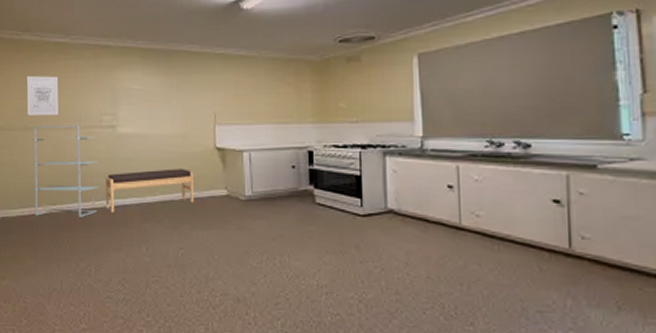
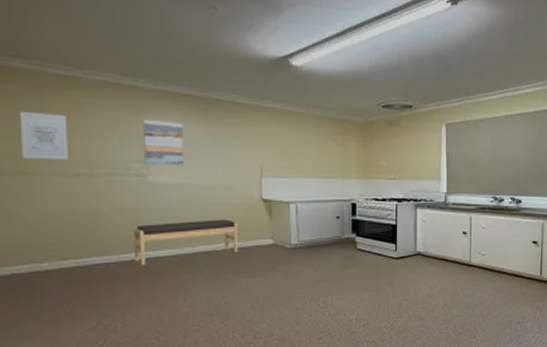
shelving unit: present [32,124,100,217] -> none [31,170,127,273]
wall art: none [114,74,147,118] -> present [143,119,185,166]

